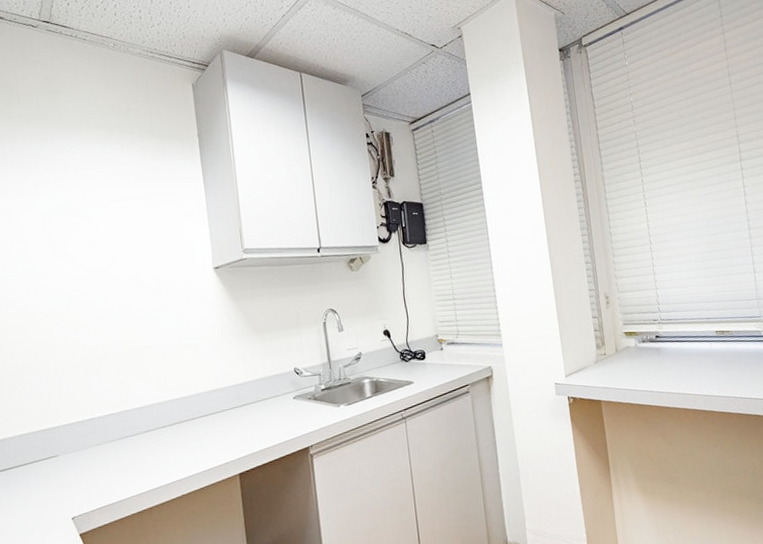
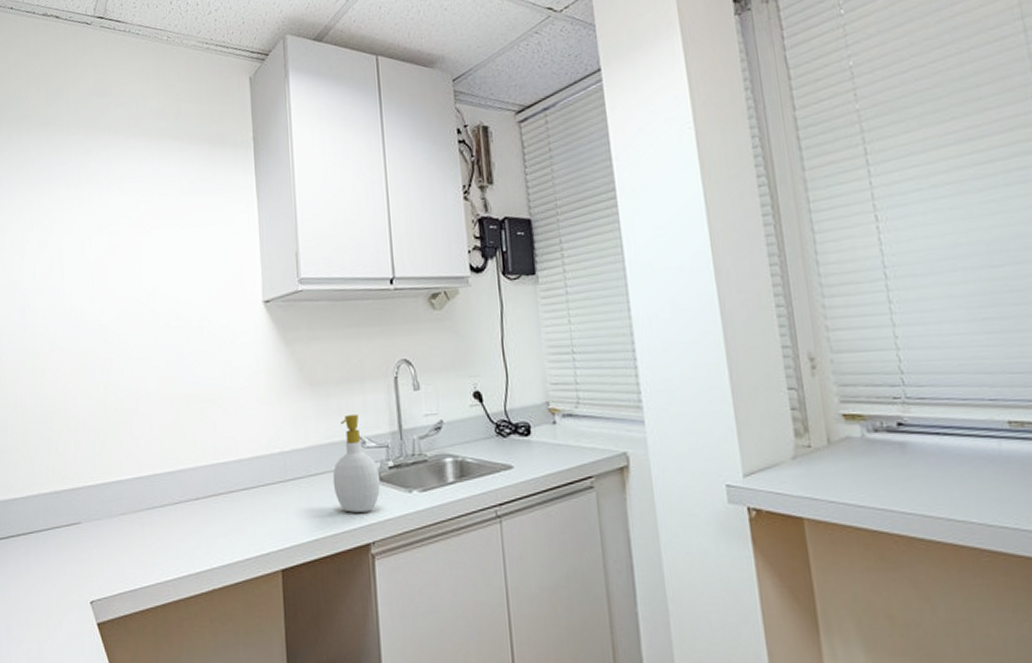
soap bottle: none [277,351,316,426] -> present [332,413,381,513]

